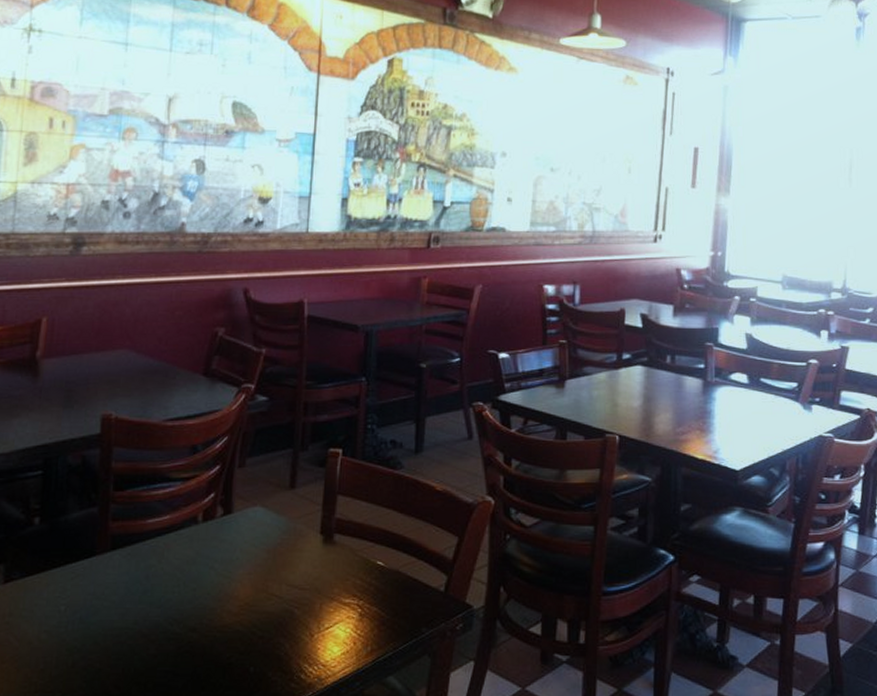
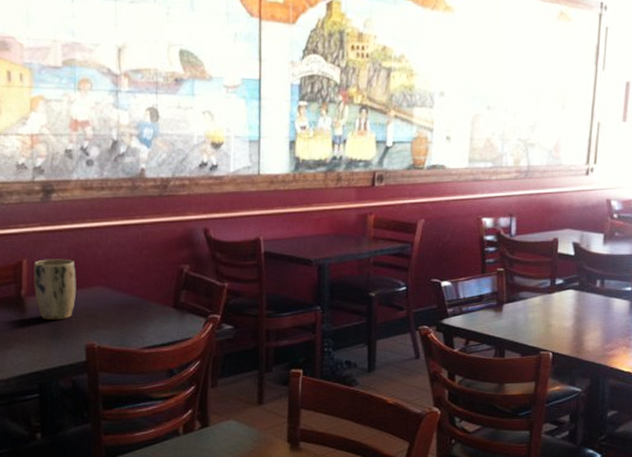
plant pot: none [51,317,100,386] -> present [33,259,77,320]

